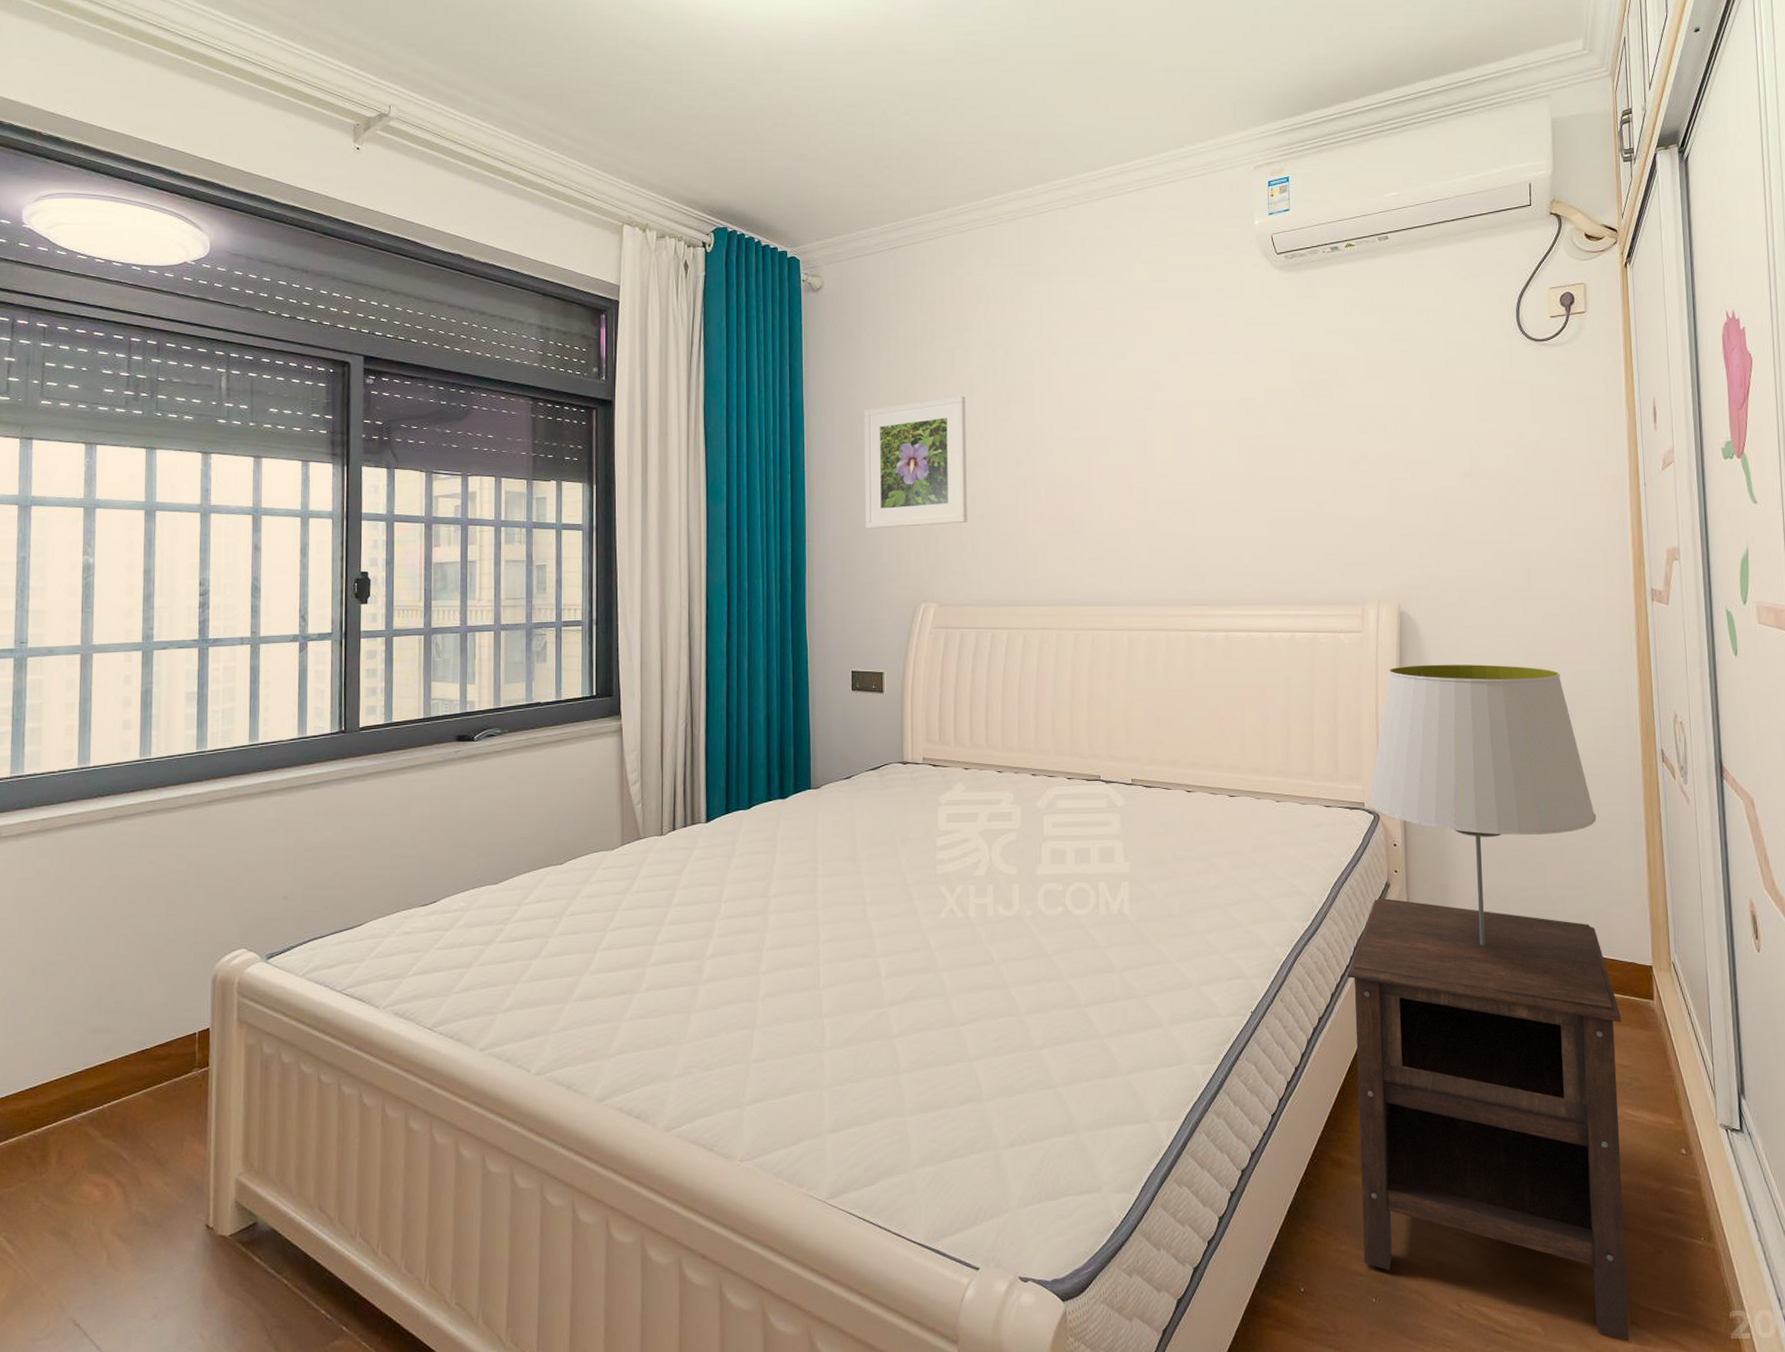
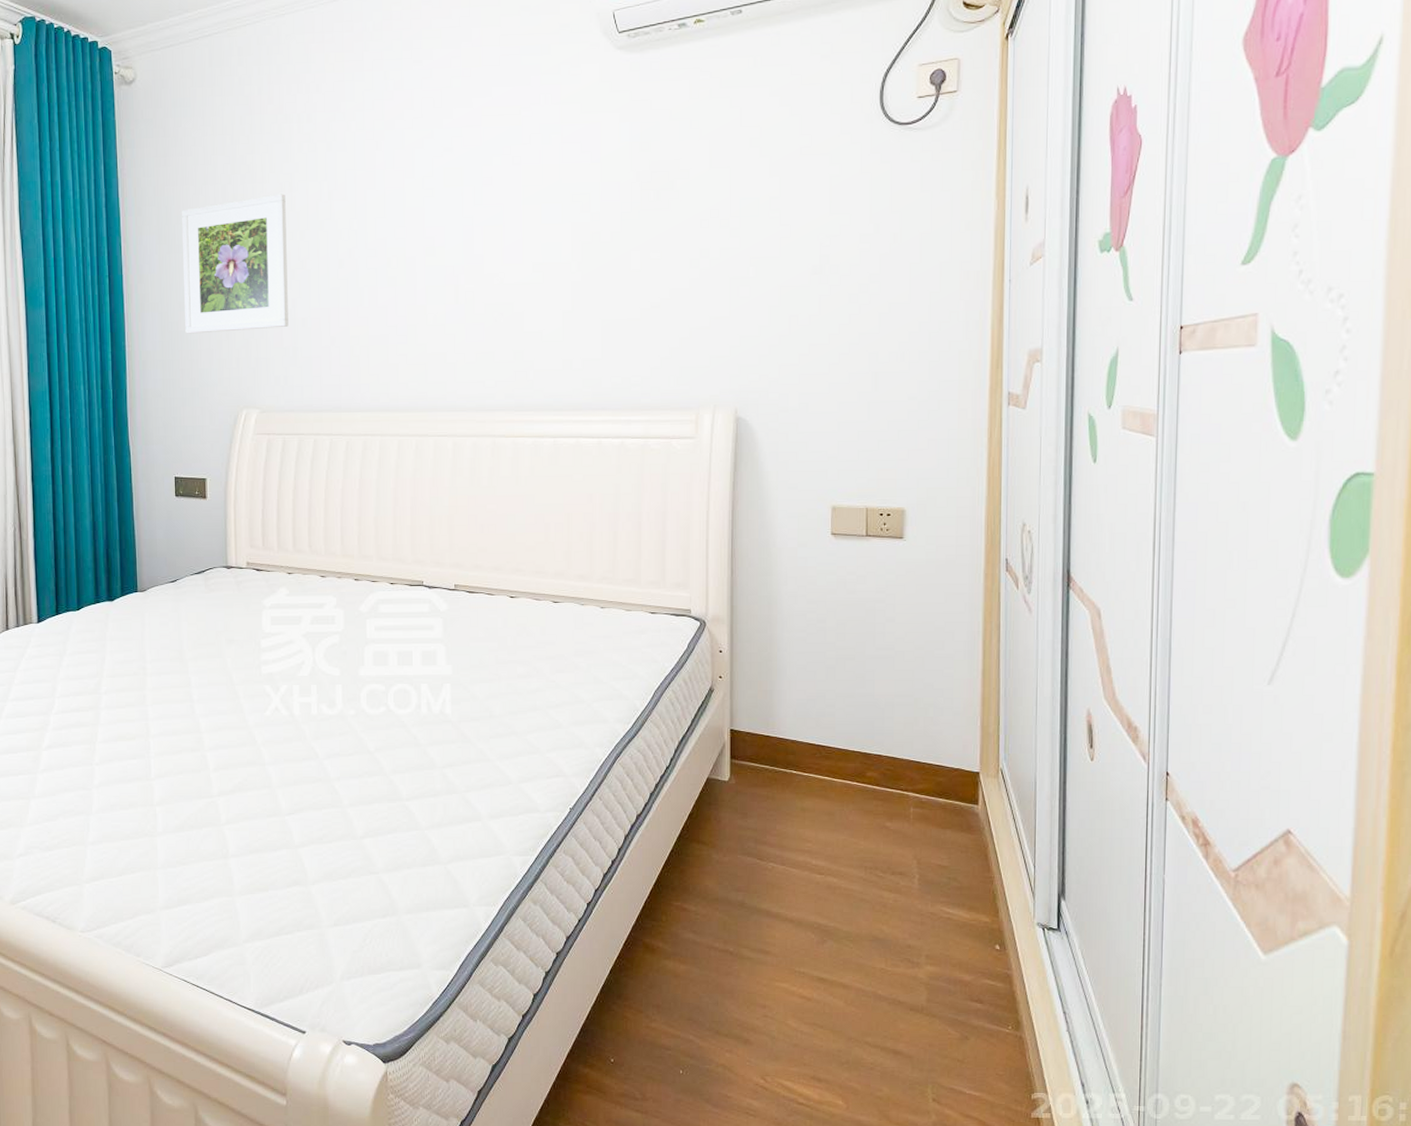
nightstand: present [1347,897,1629,1342] -> none [667,702,944,1117]
table lamp: present [1368,664,1597,946] -> none [695,470,932,750]

